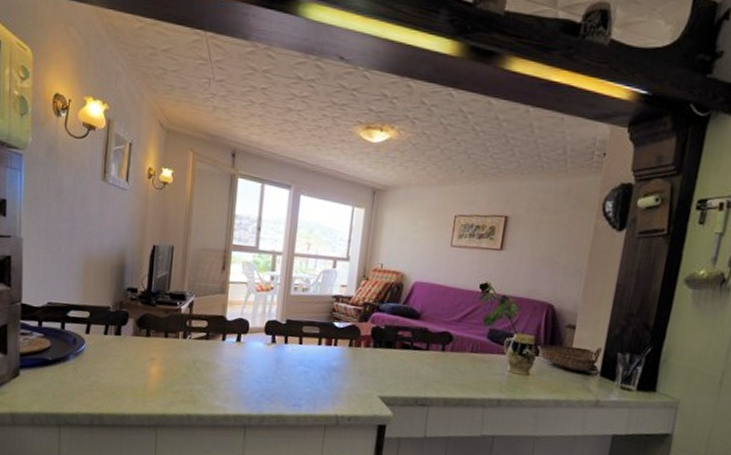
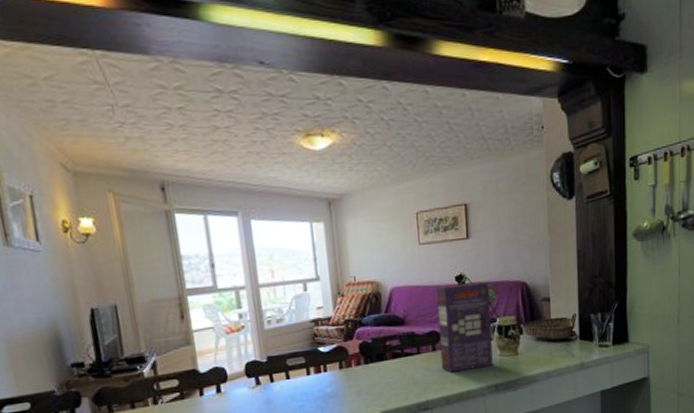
cereal box: none [447,291,513,379] -> present [435,282,493,373]

